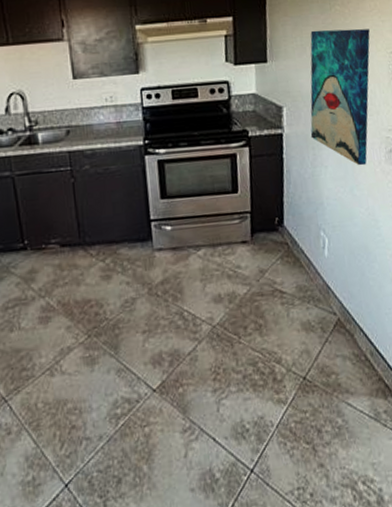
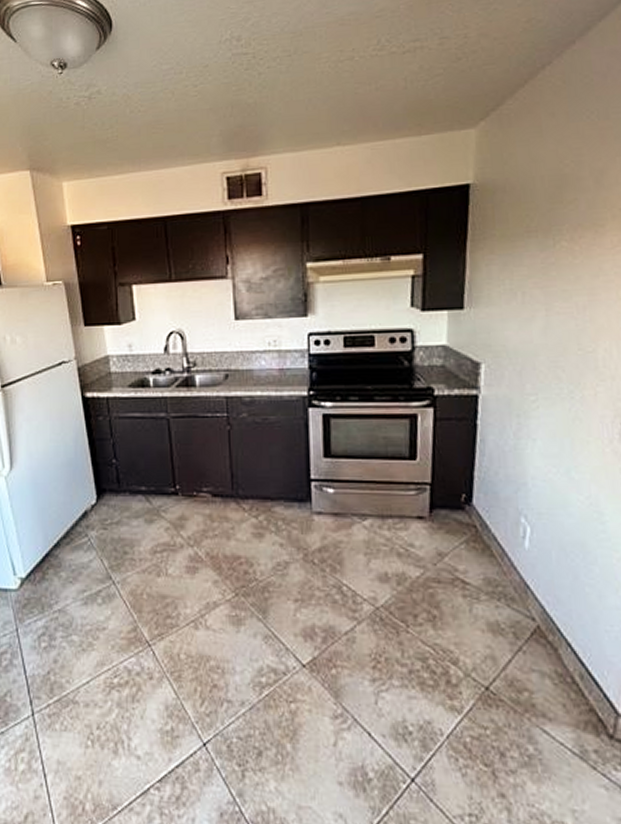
wall art: present [310,28,370,166] -> none [515,270,609,443]

